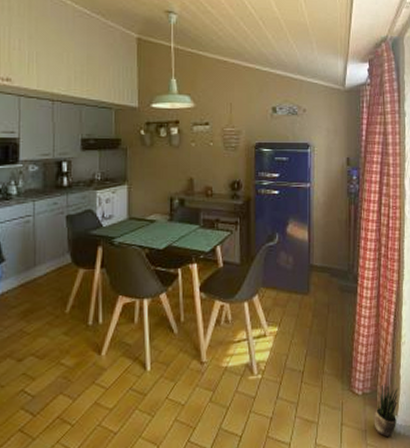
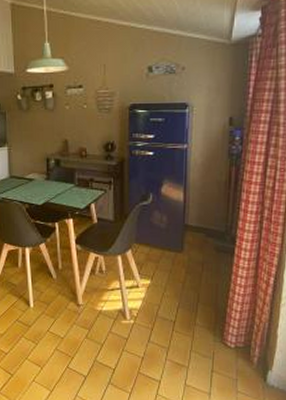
potted plant: present [375,383,399,438] -> none [247,339,275,388]

